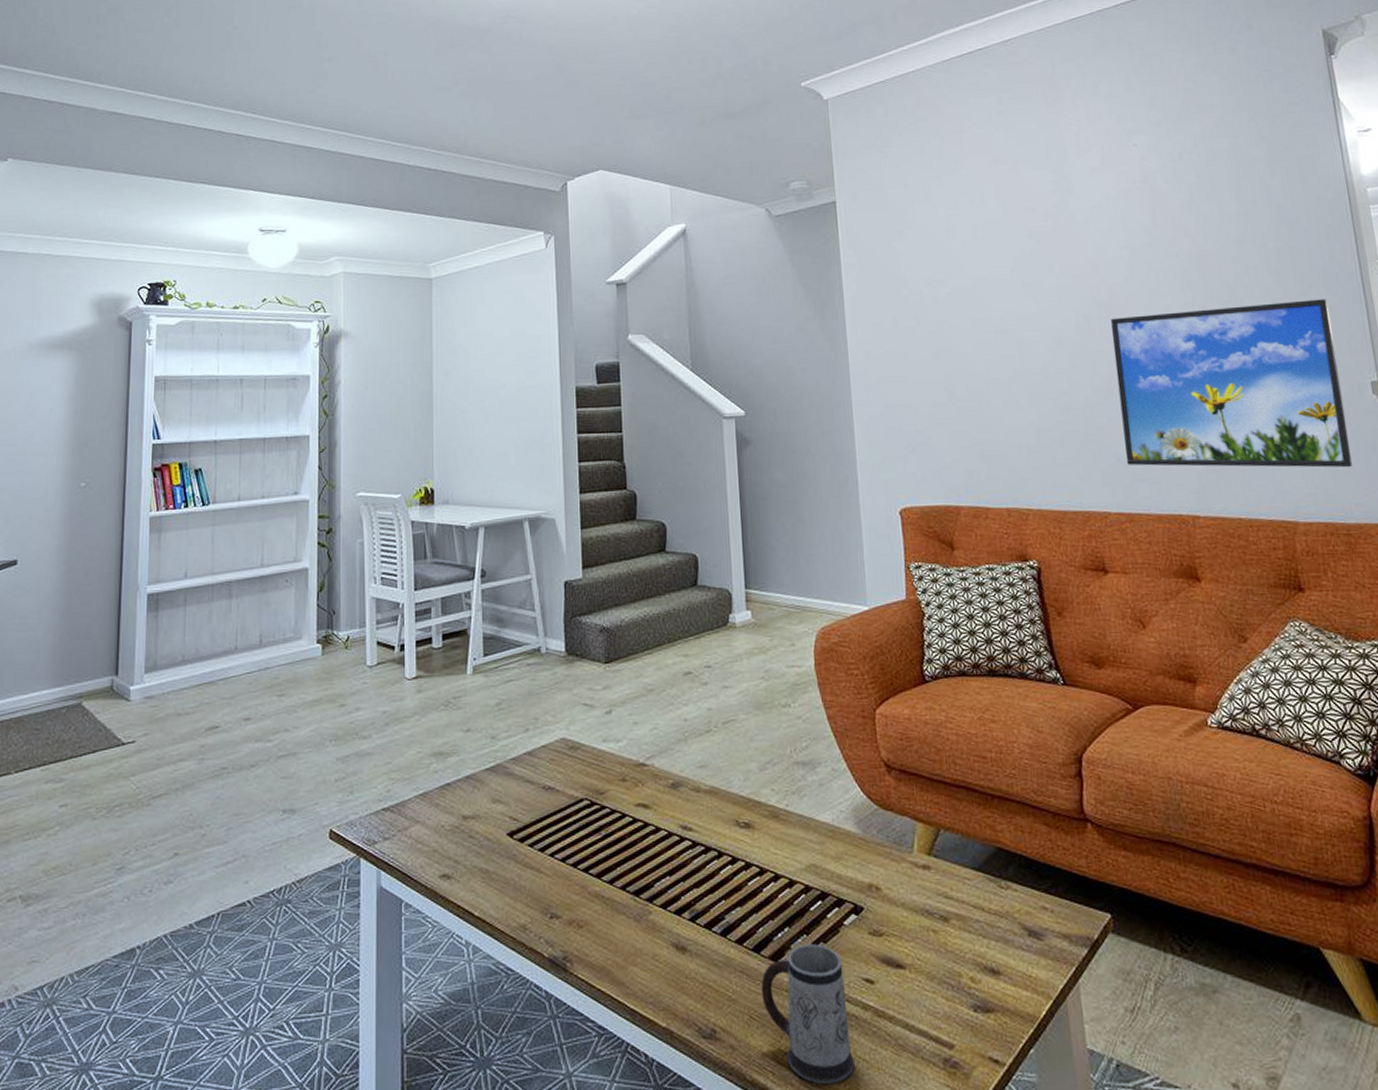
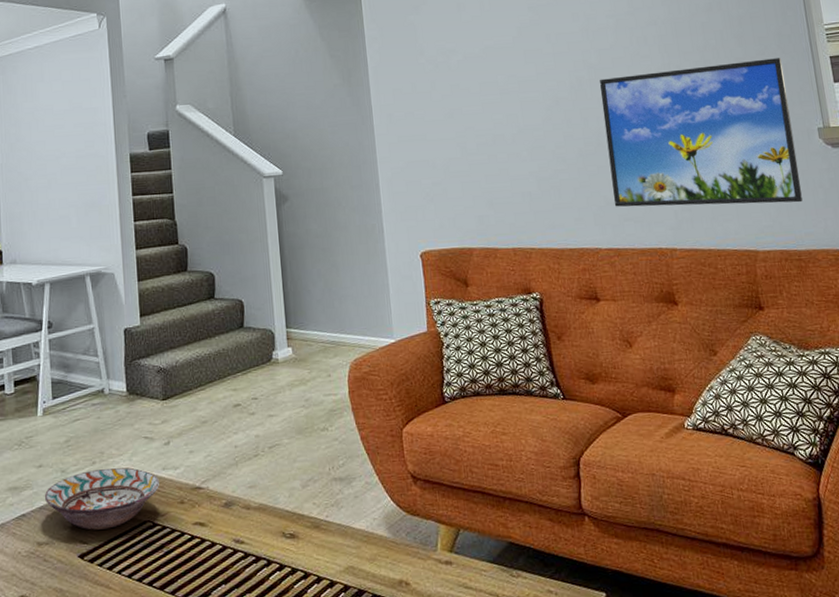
decorative bowl: none [471,736,599,806] -> present [44,467,159,530]

